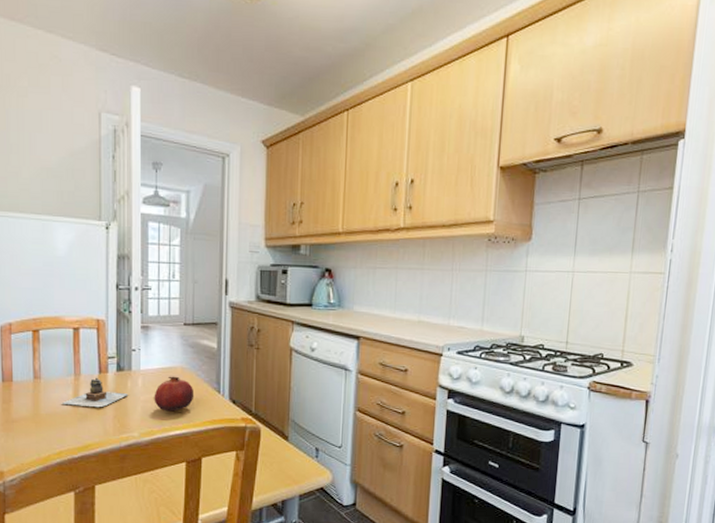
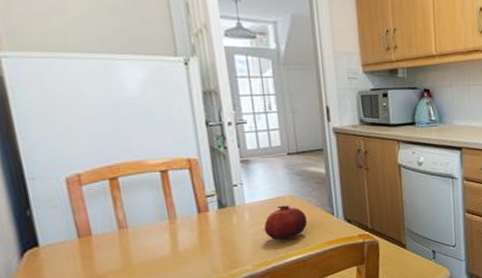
teapot: present [61,377,129,408] -> none [157,217,236,250]

